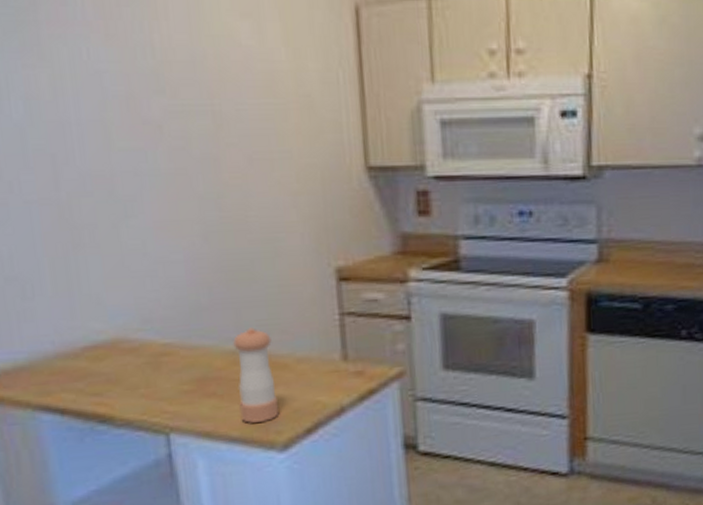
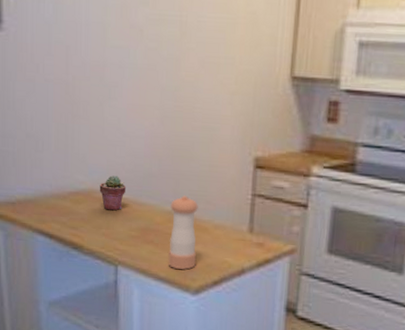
potted succulent: none [127,316,168,363] -> present [99,175,127,211]

